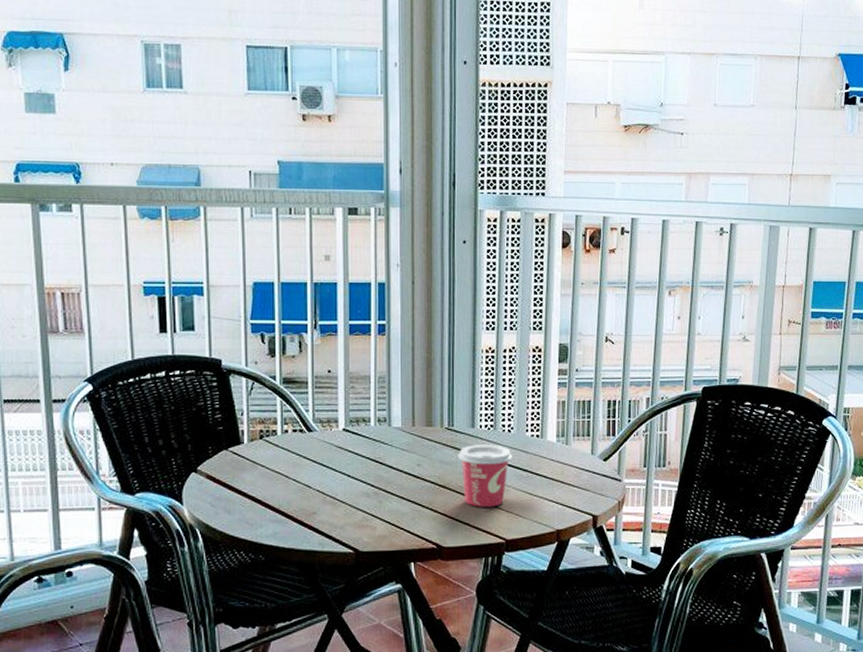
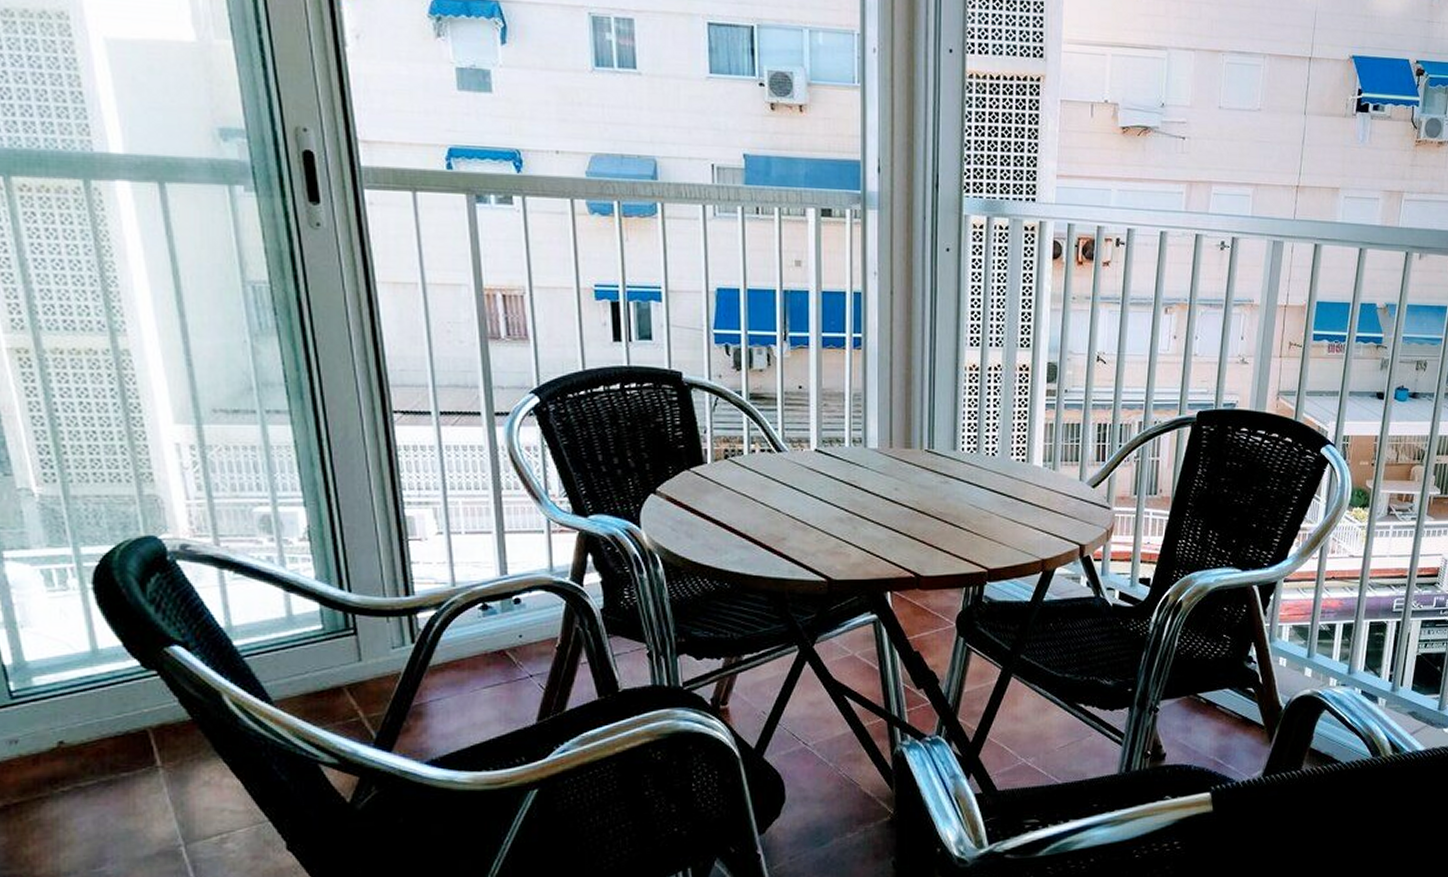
cup: present [457,444,512,507] -> none [938,468,996,535]

